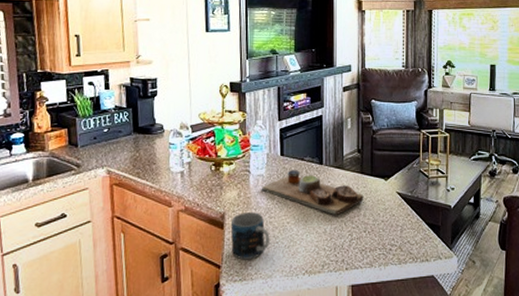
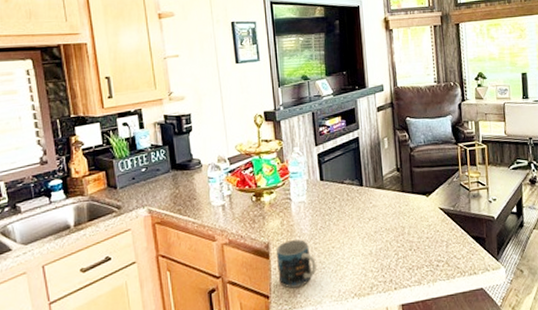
cutting board: present [261,170,364,215] -> none [303,194,407,236]

